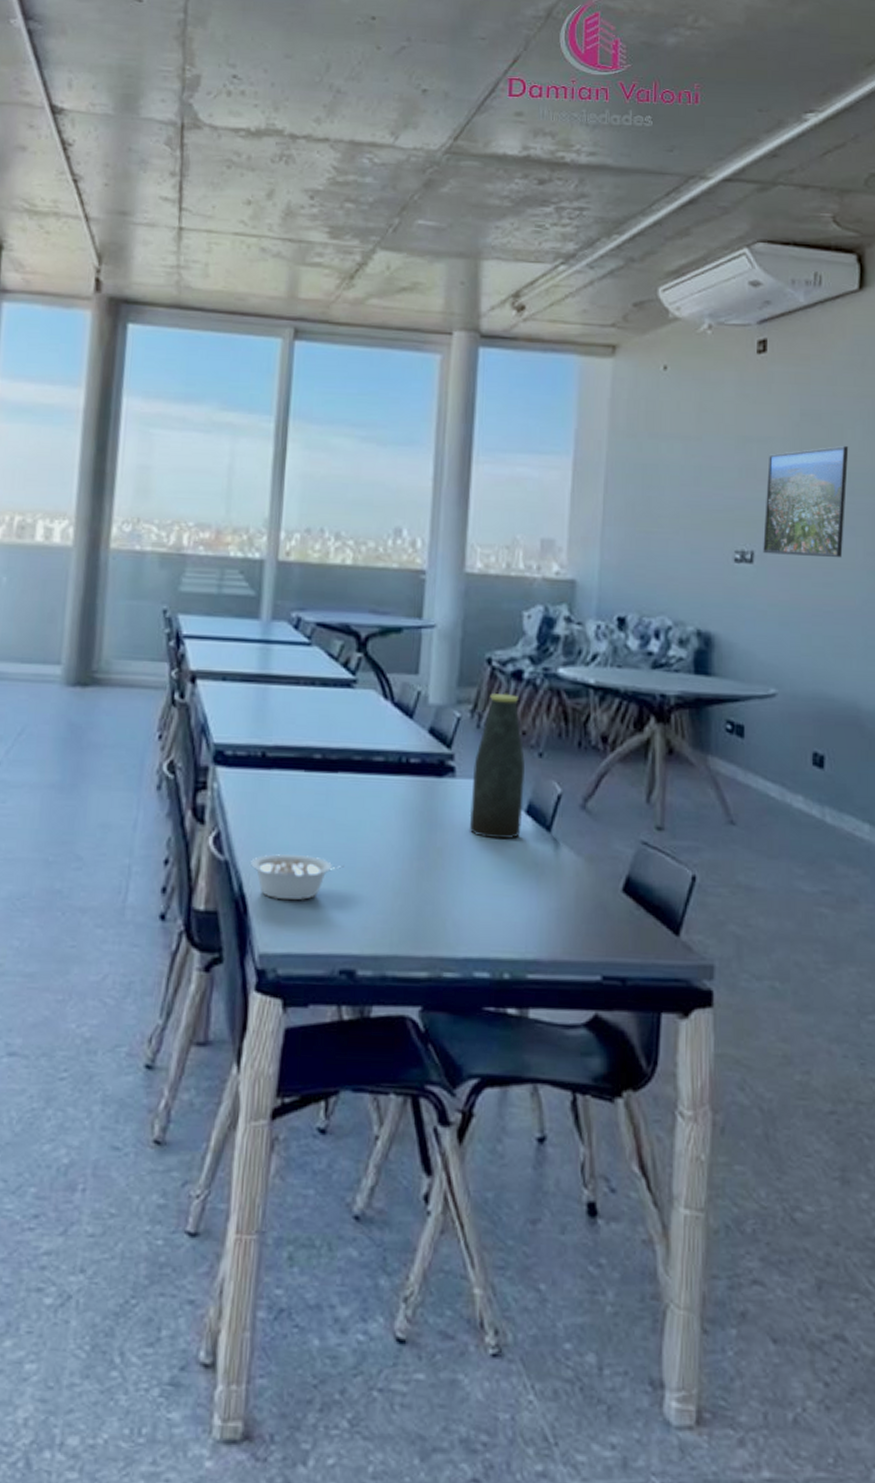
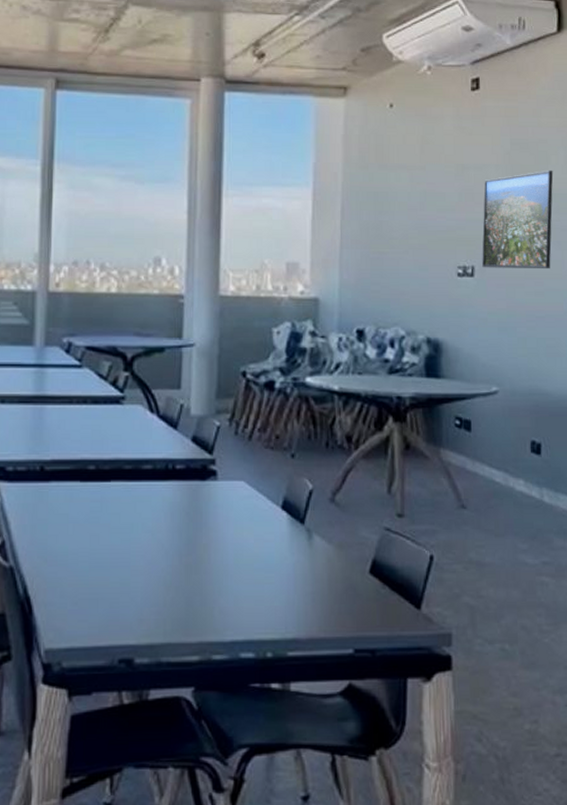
legume: present [251,853,345,901] -> none [34,557,120,600]
bottle: present [469,692,525,840] -> none [231,402,280,533]

